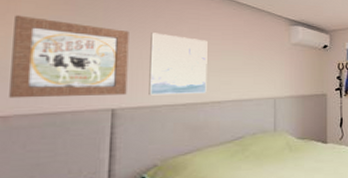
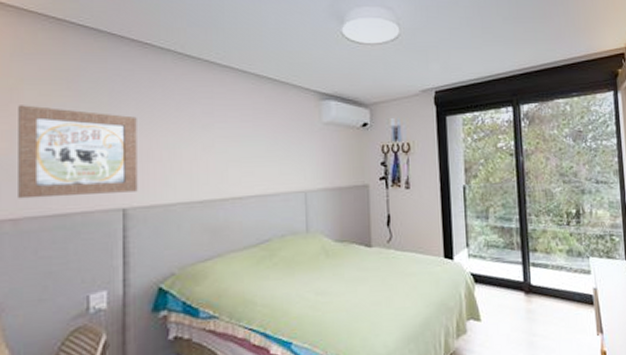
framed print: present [149,32,208,96] -> none [160,117,226,192]

